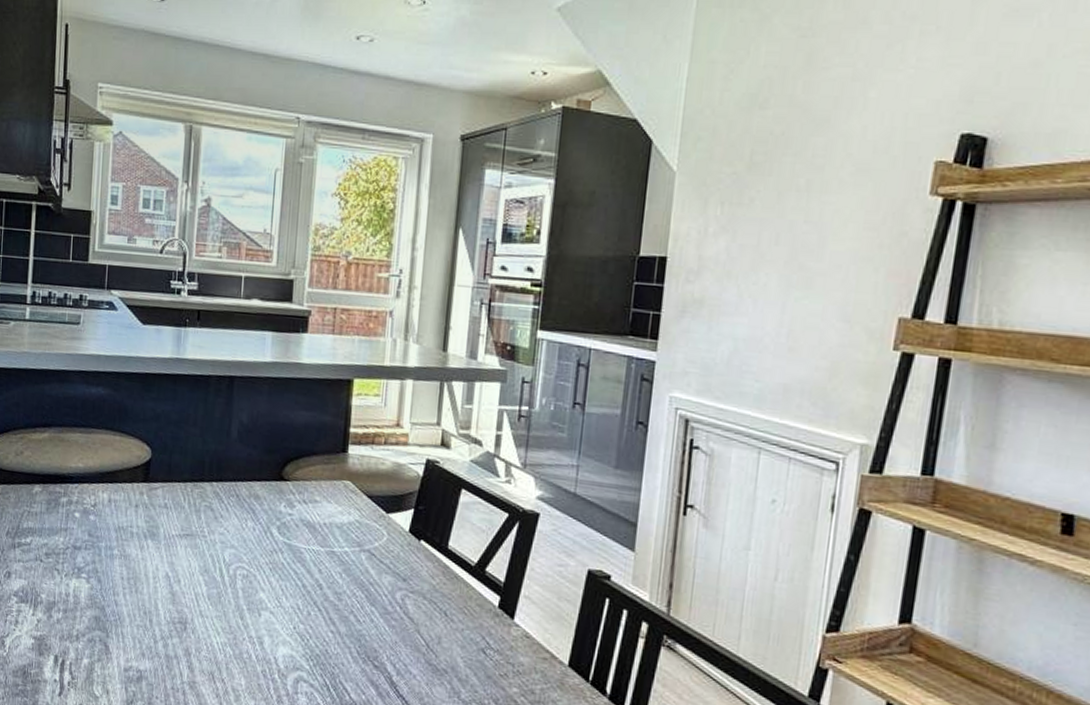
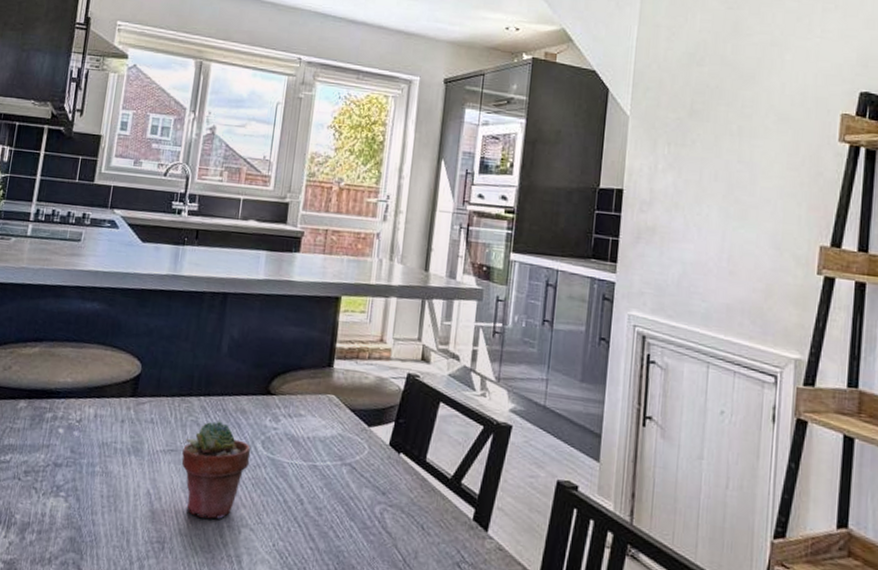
potted succulent: none [198,506,267,602] -> present [181,420,251,519]

